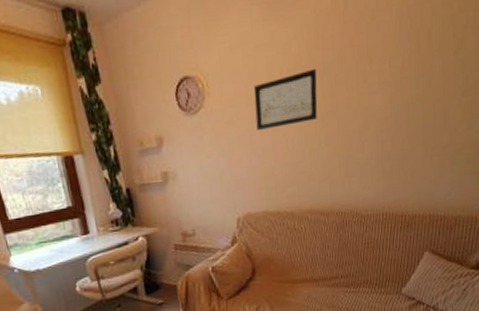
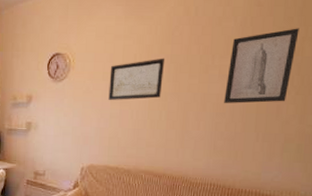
wall art: none [387,15,460,116] -> present [224,28,299,104]

